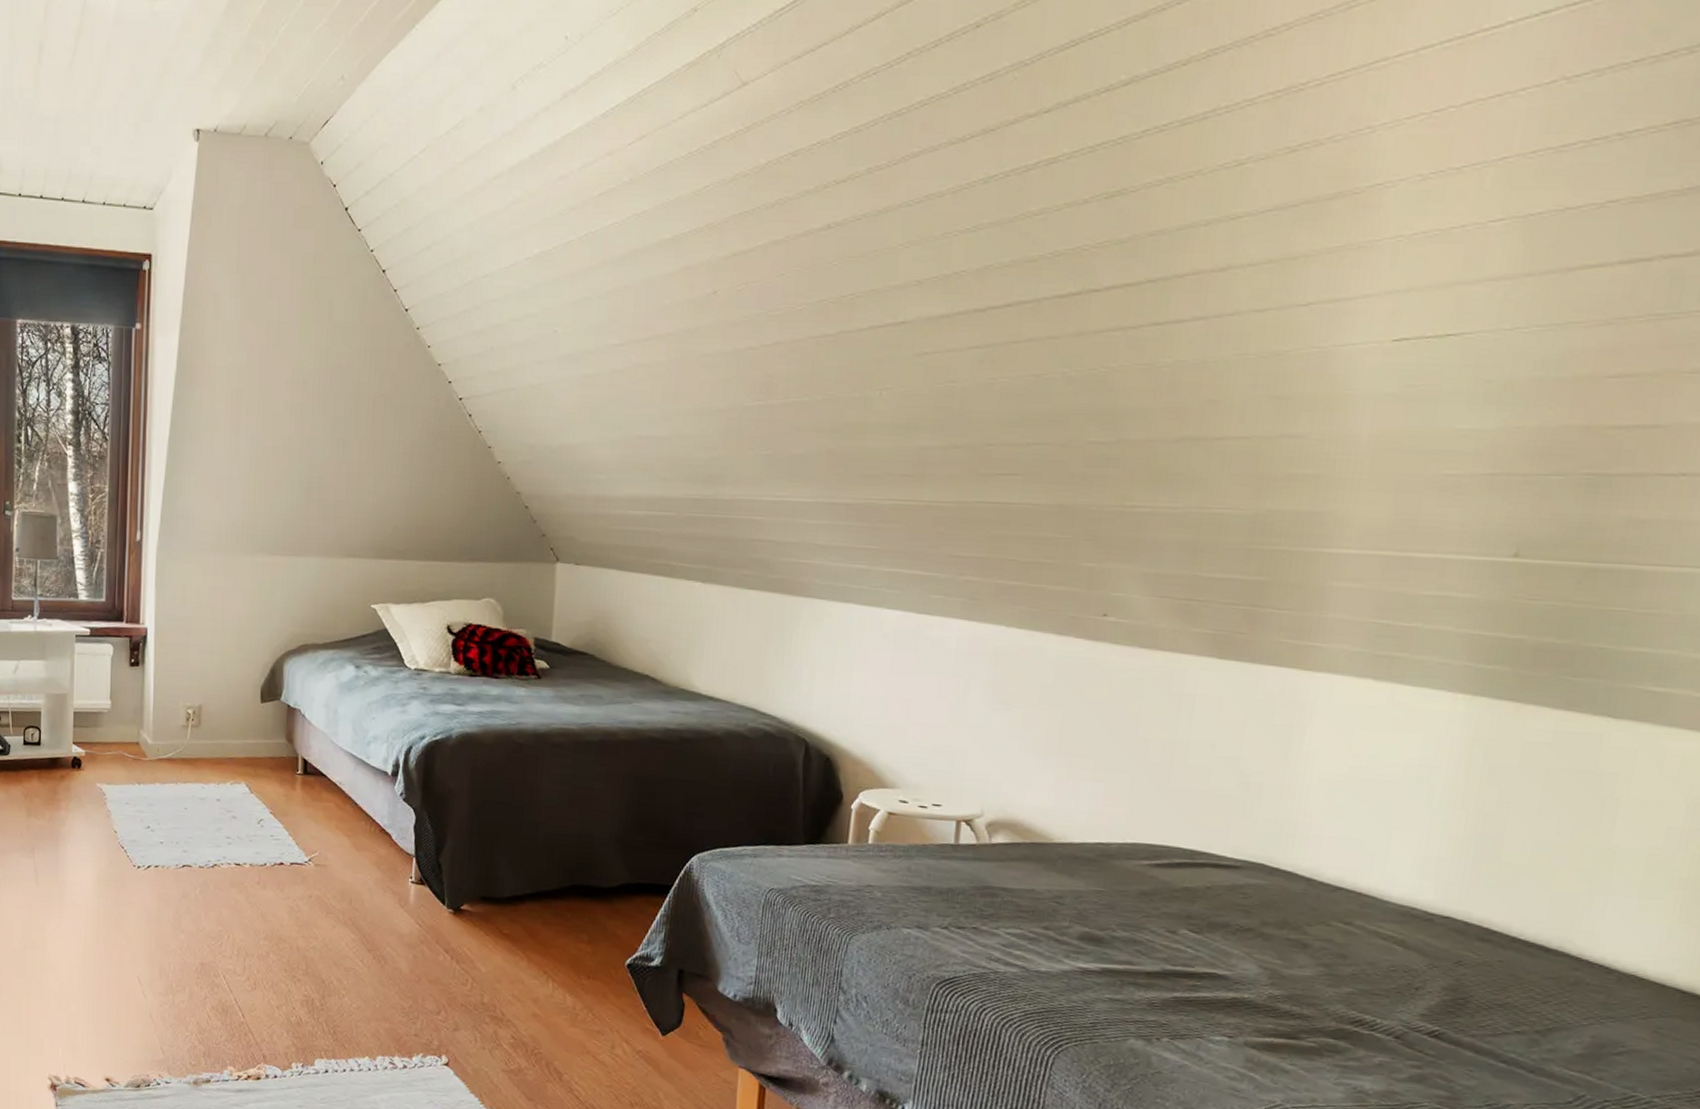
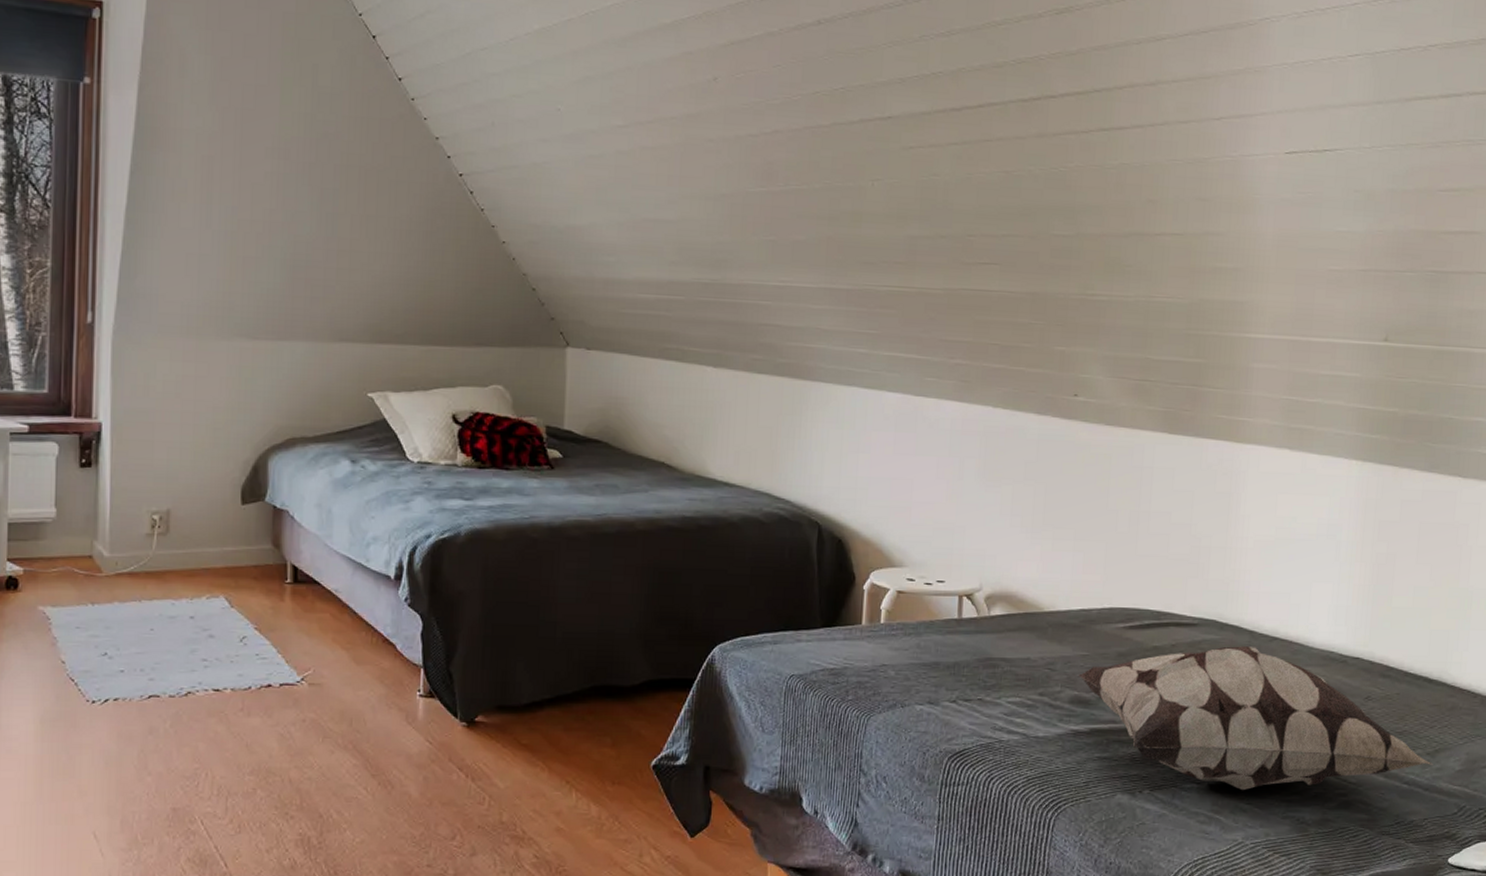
decorative pillow: none [1089,893,1543,1053] -> present [1077,646,1433,791]

